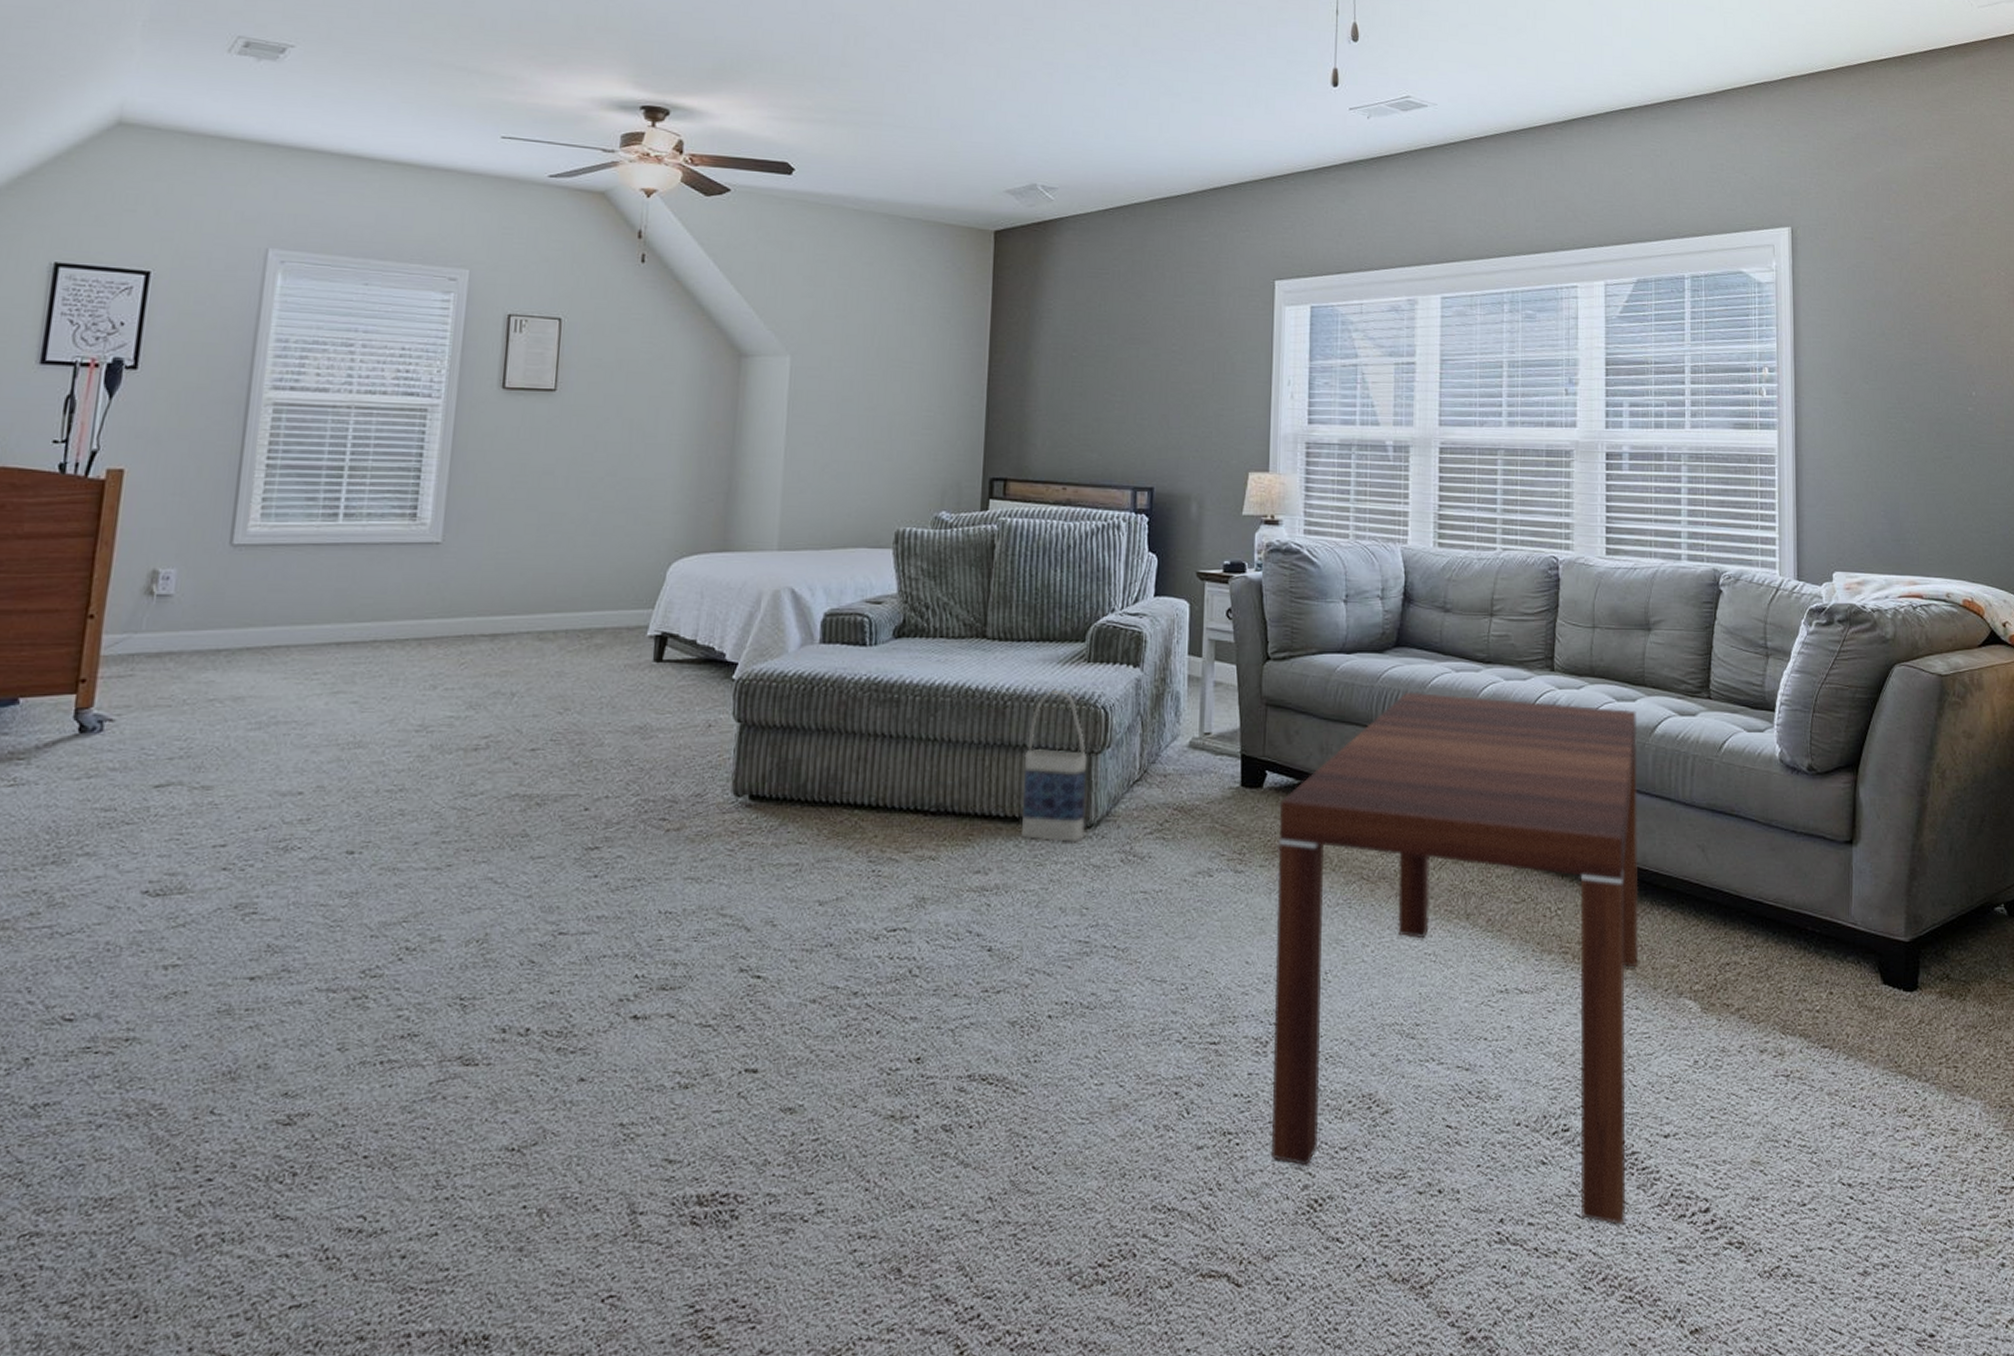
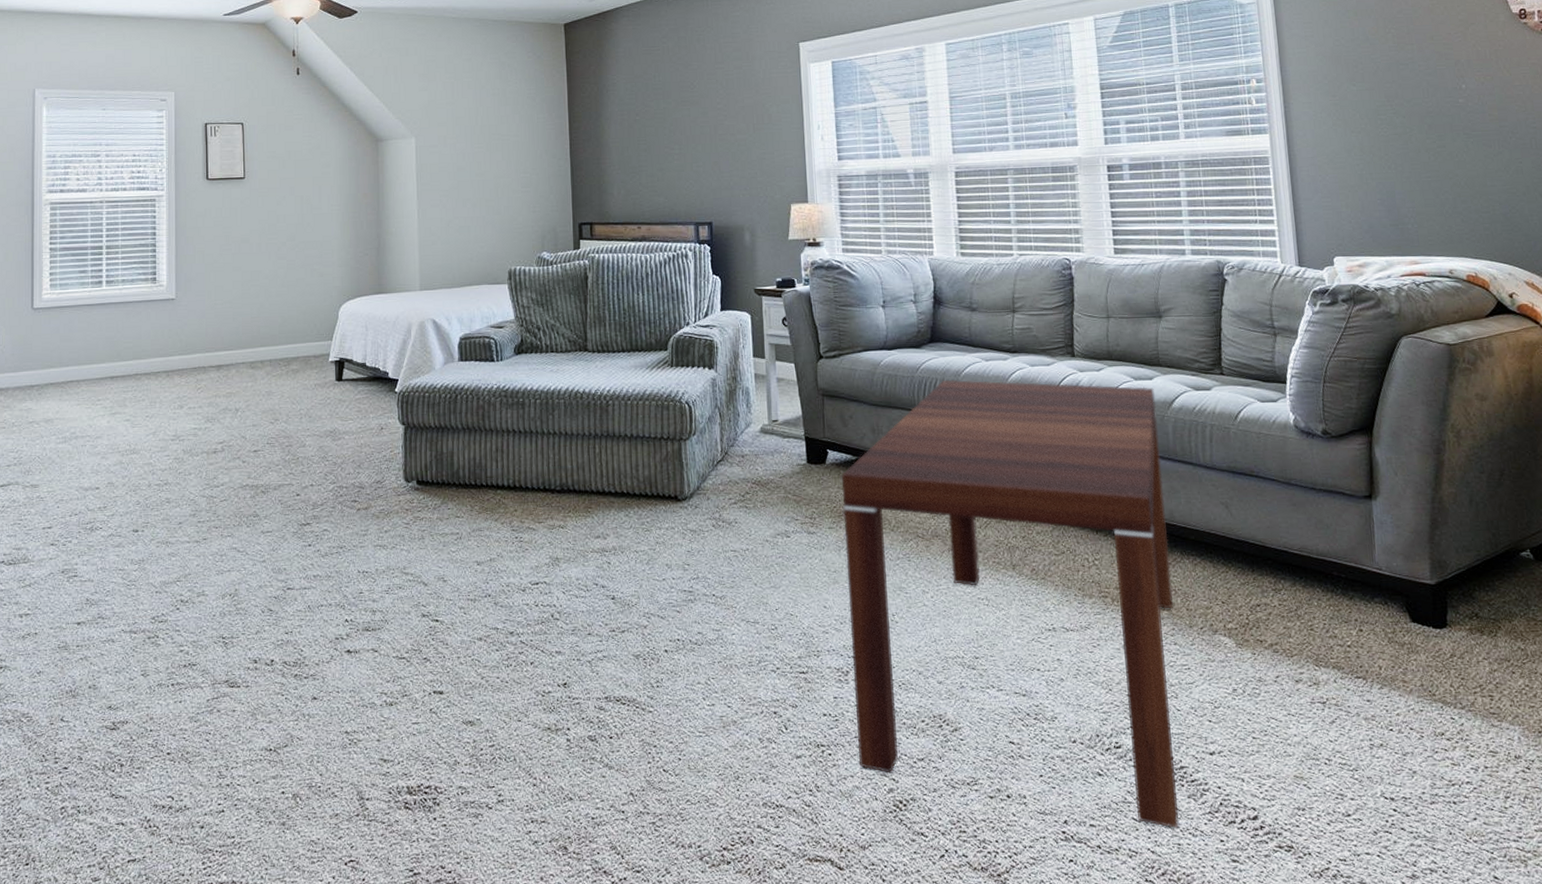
bag: present [1020,690,1088,843] -> none [627,390,681,513]

